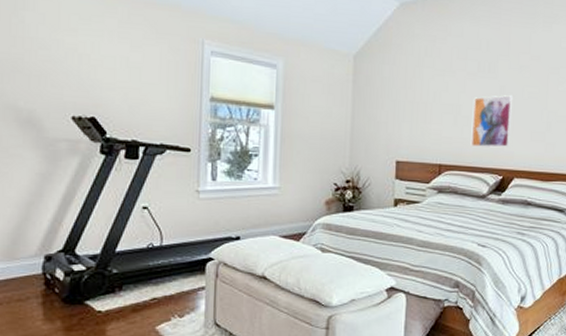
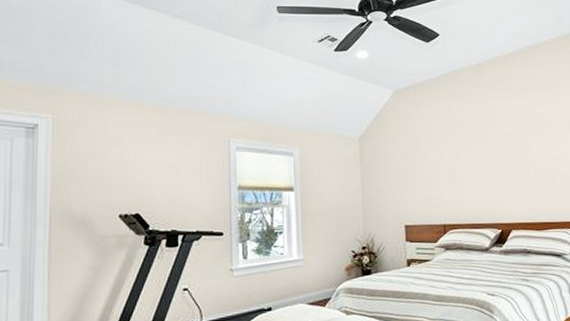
wall art: present [470,94,514,148] -> none [466,157,504,207]

